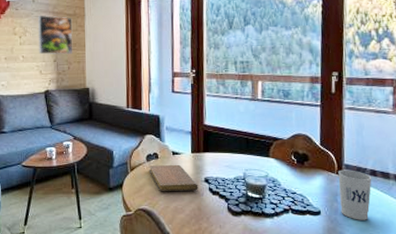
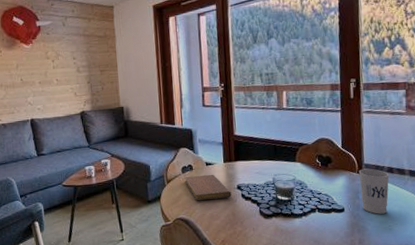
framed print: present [37,15,73,55] -> none [68,38,105,77]

